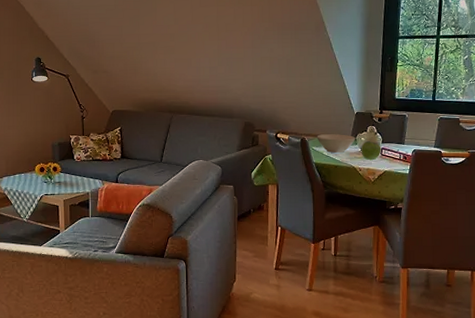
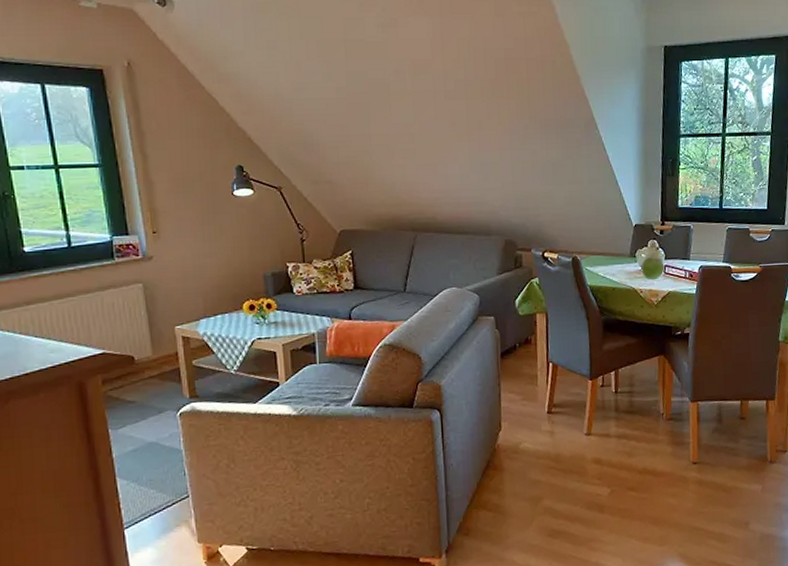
bowl: present [317,134,356,154] -> none [590,250,635,274]

